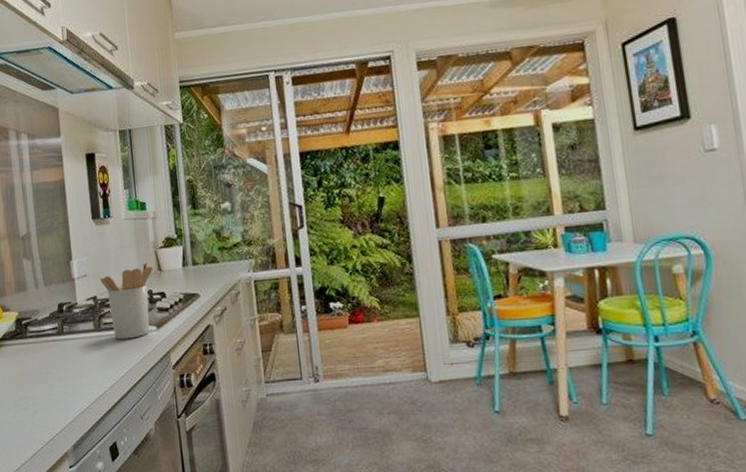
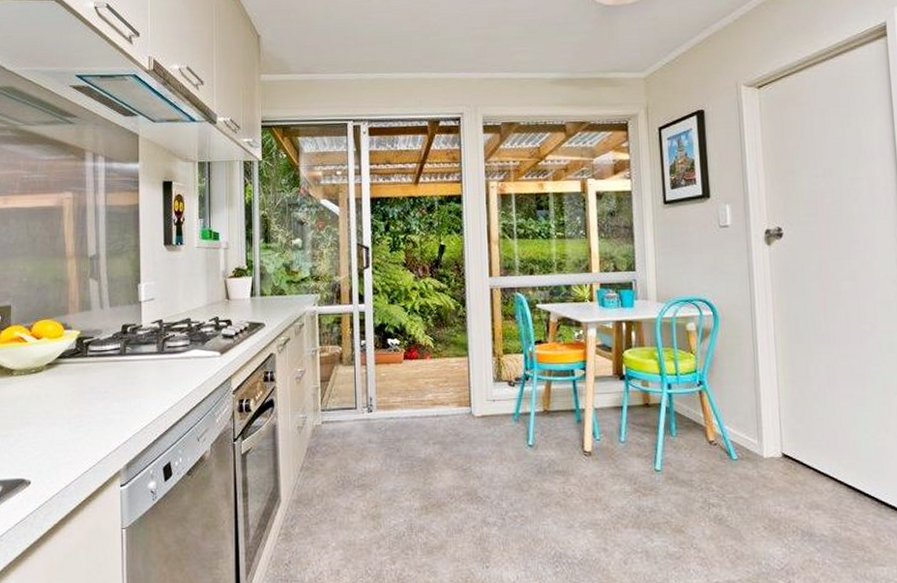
utensil holder: present [100,262,153,340] -> none [167,290,221,363]

